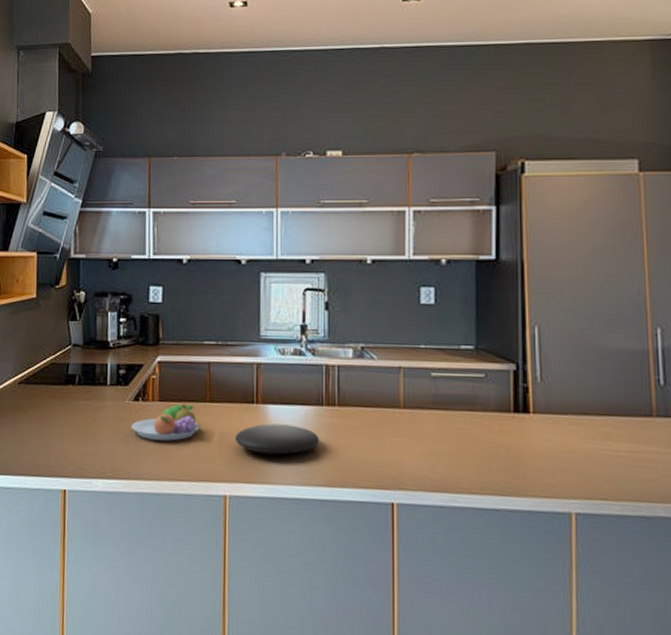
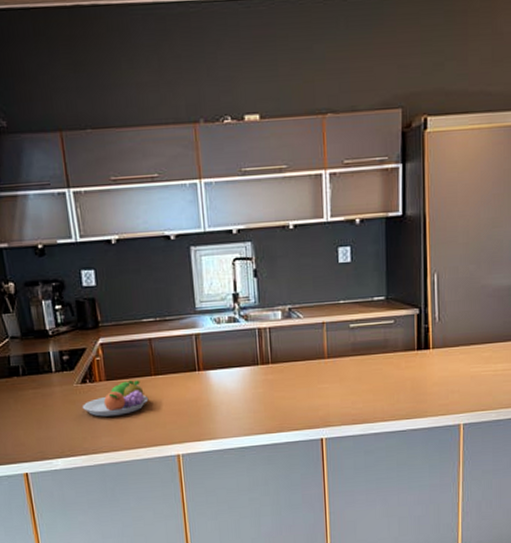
plate: present [234,423,320,455] -> none [181,385,258,414]

